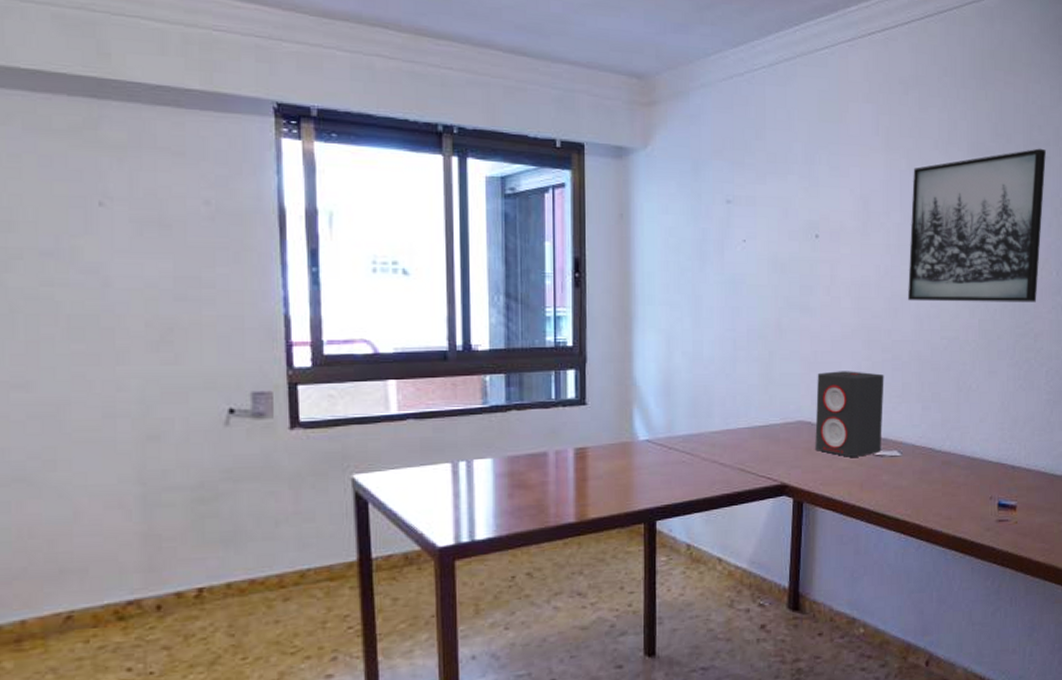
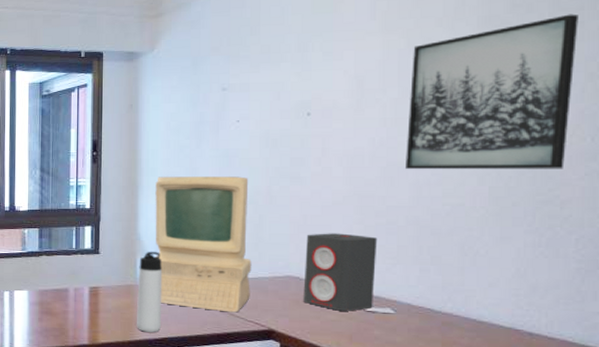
thermos bottle: none [634,398,664,500] -> present [137,251,163,332]
computer: none [653,306,762,468] -> present [155,176,252,313]

